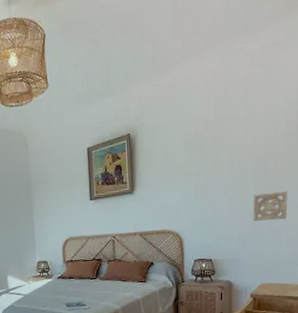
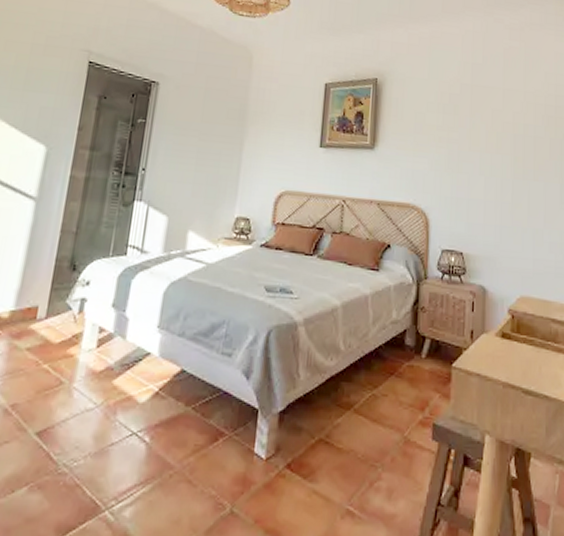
wall ornament: present [253,190,288,222] -> none [511,179,549,216]

